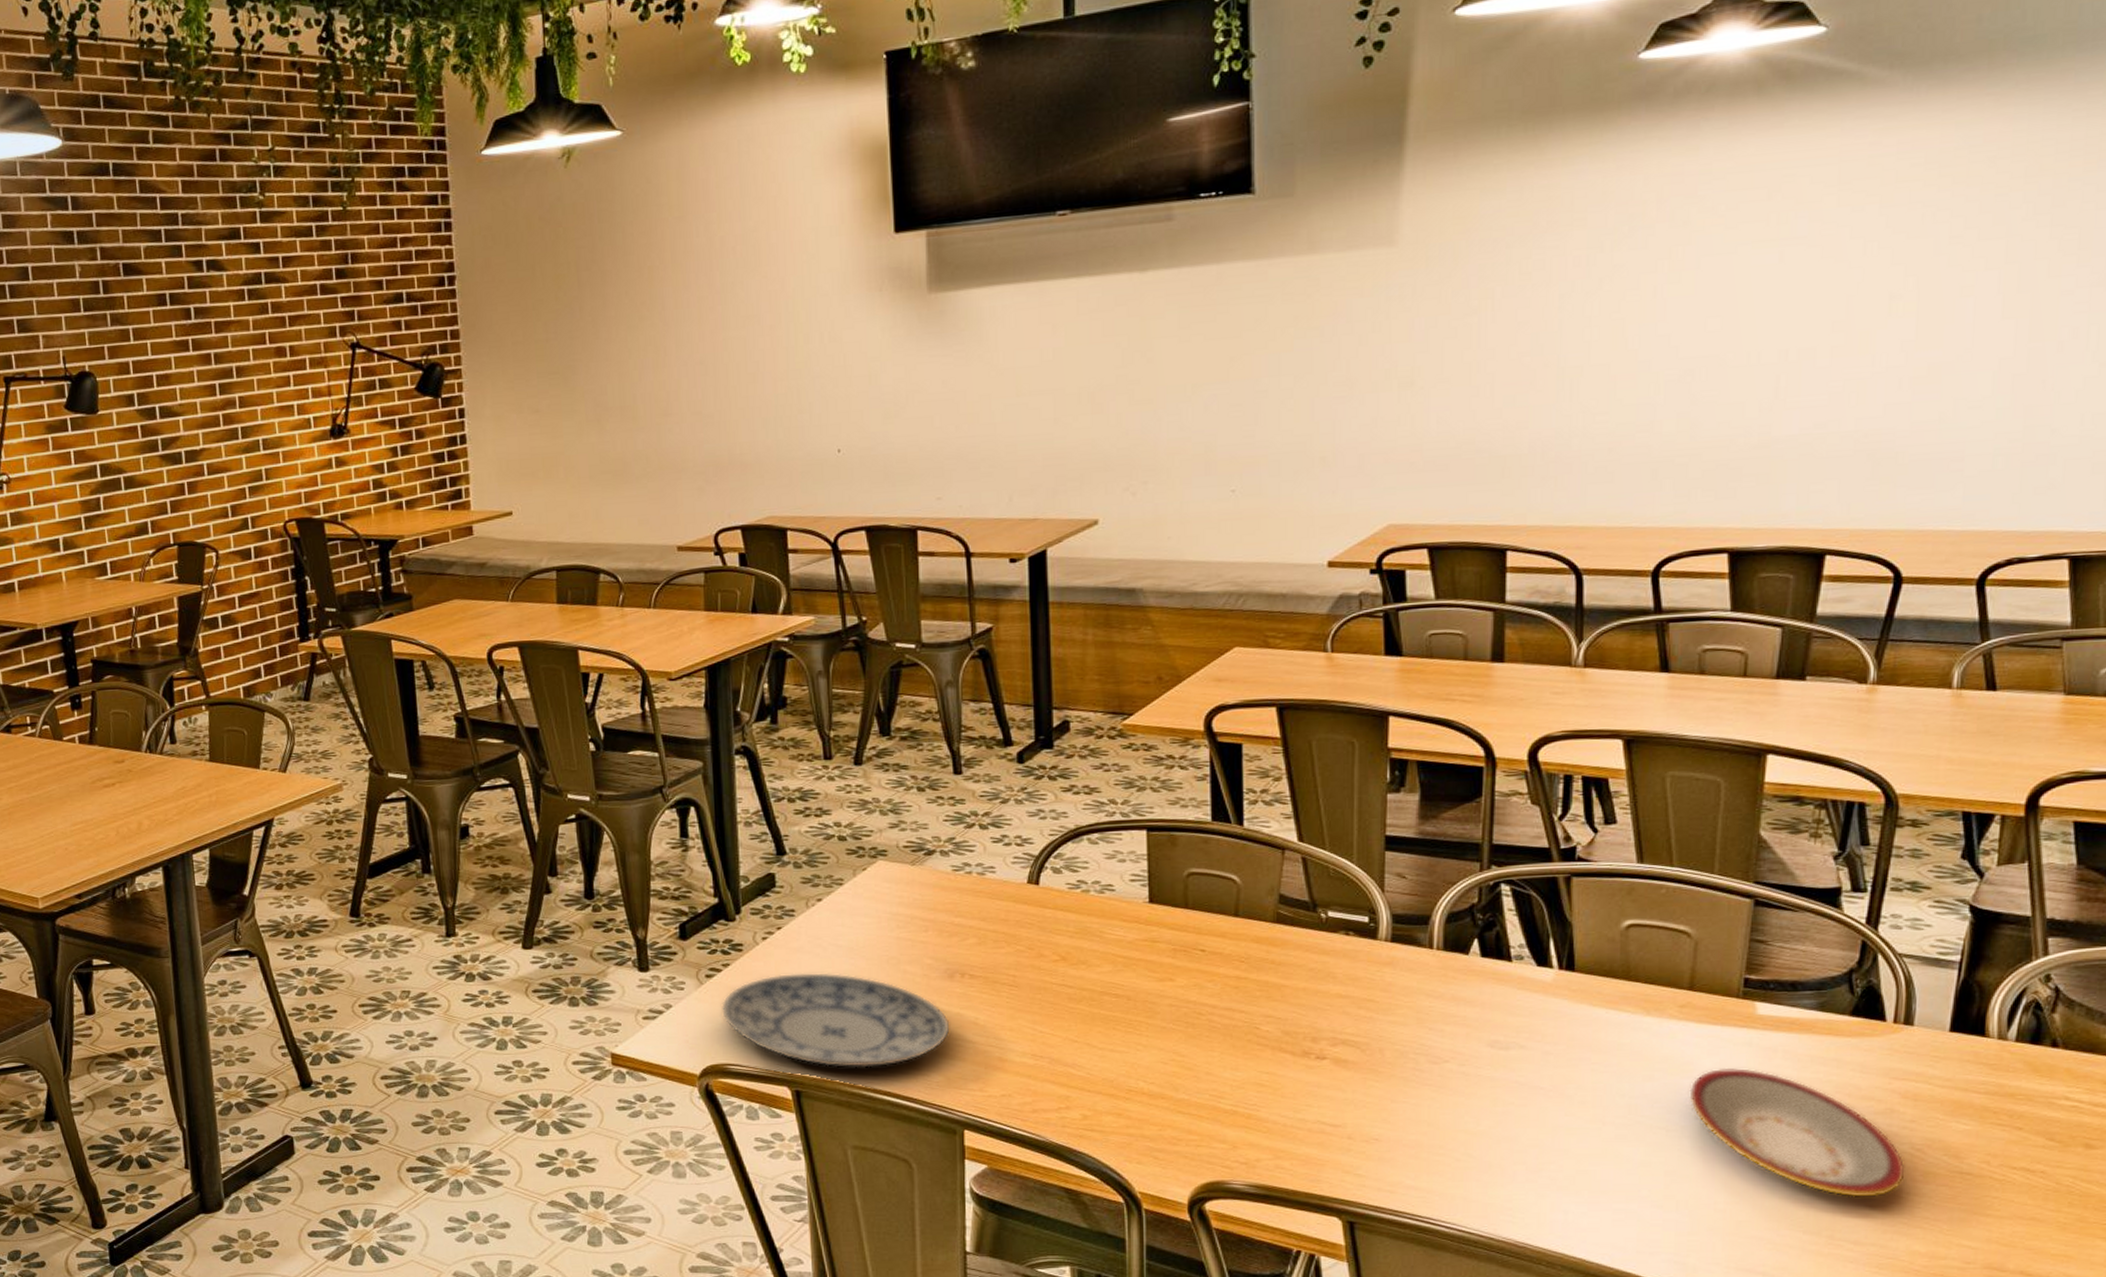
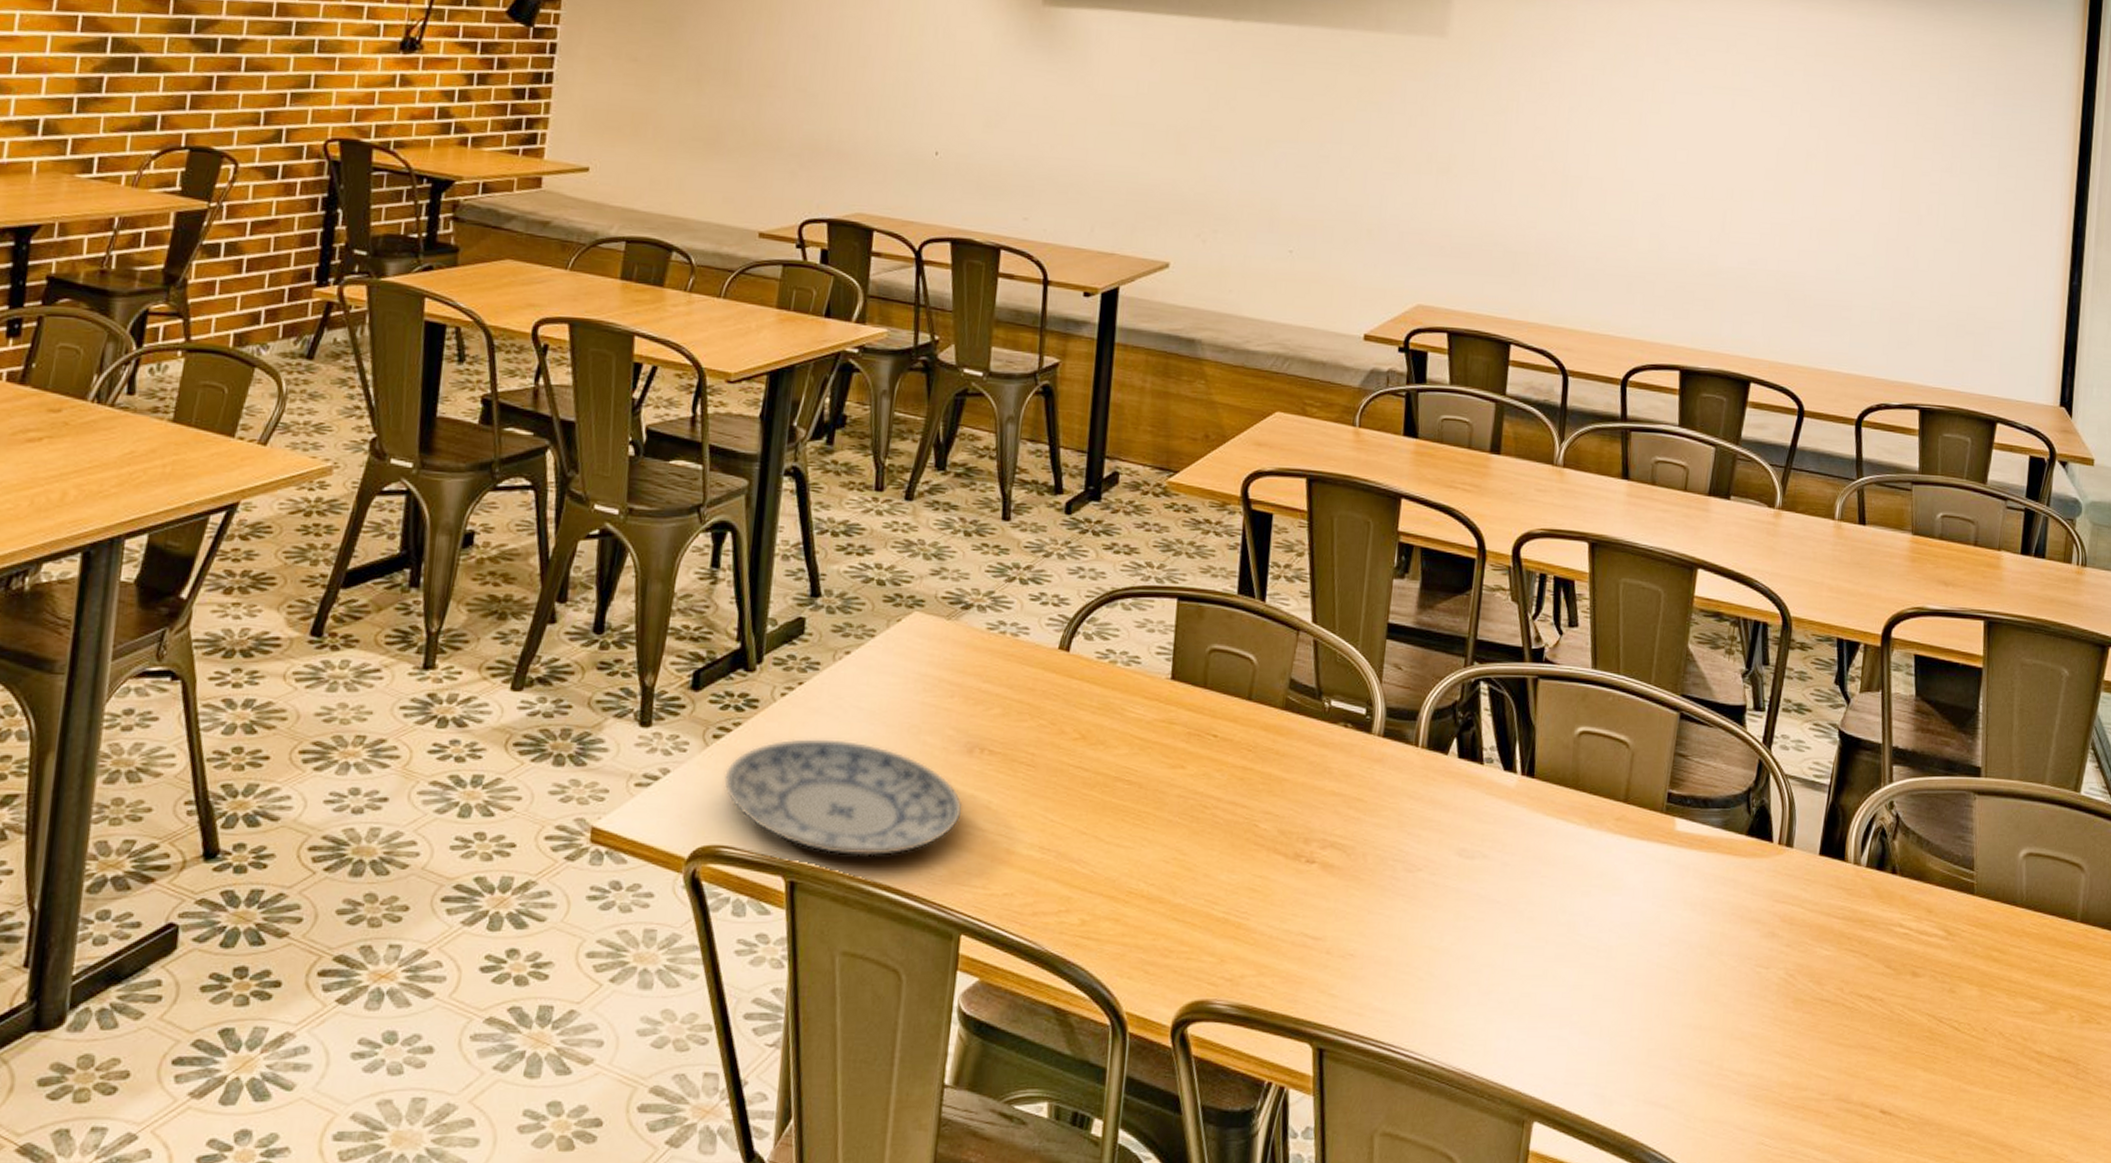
plate: present [1689,1068,1905,1197] -> none [1617,886,1781,1025]

